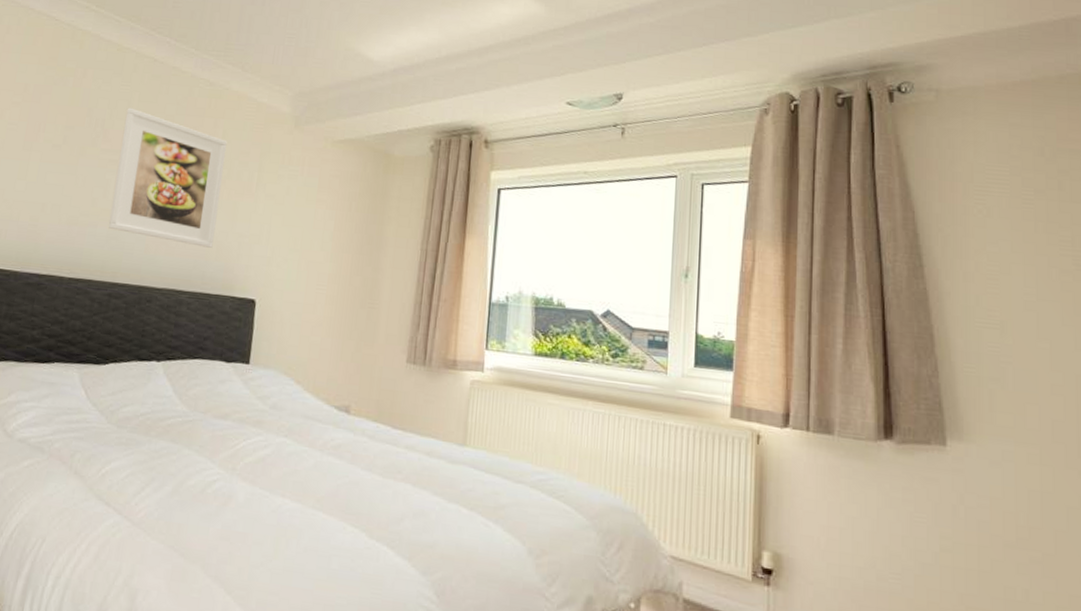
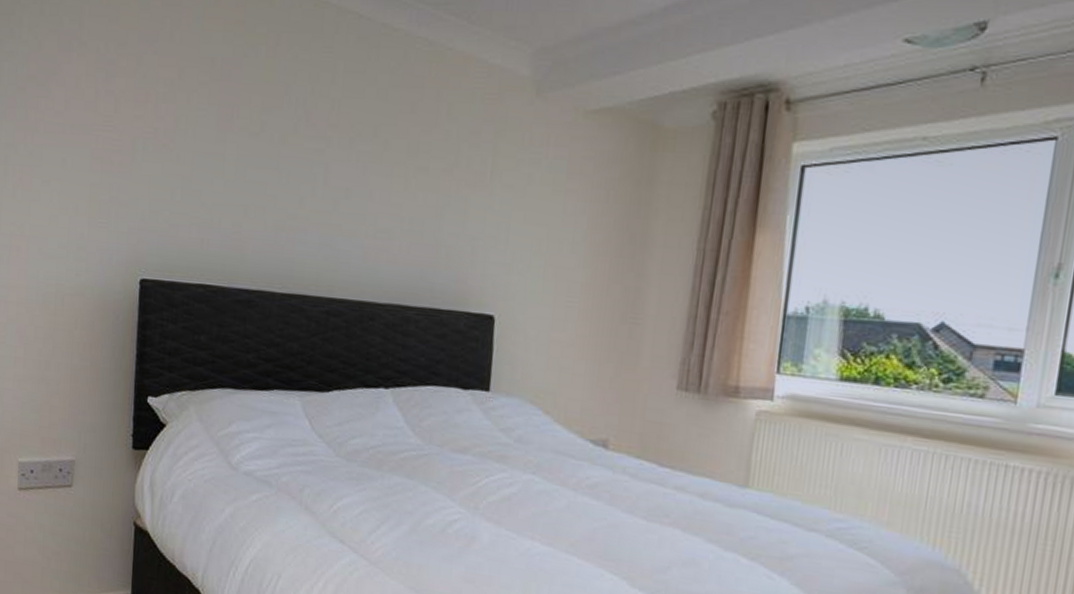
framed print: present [109,107,228,248] -> none [320,81,454,254]

